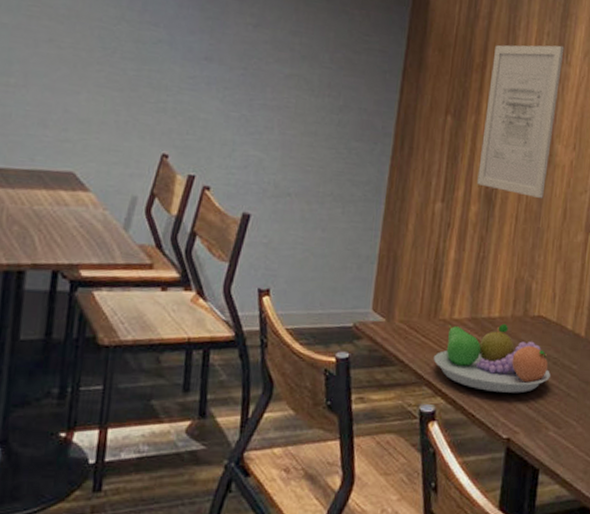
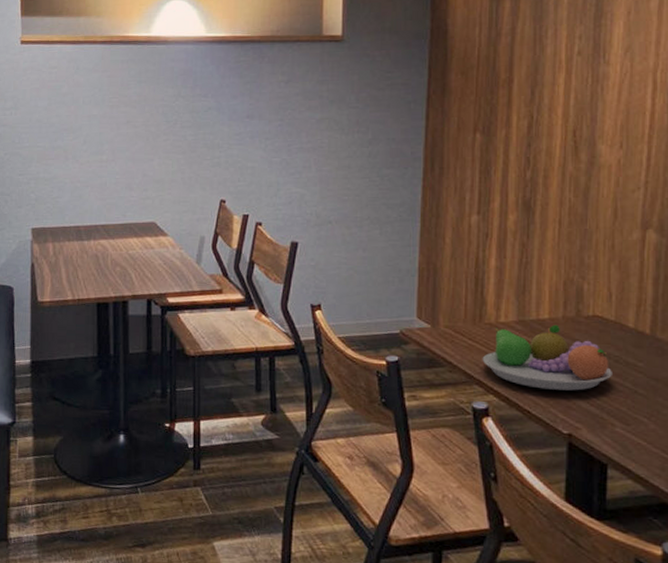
wall art: present [477,45,565,198] -> none [514,46,600,200]

